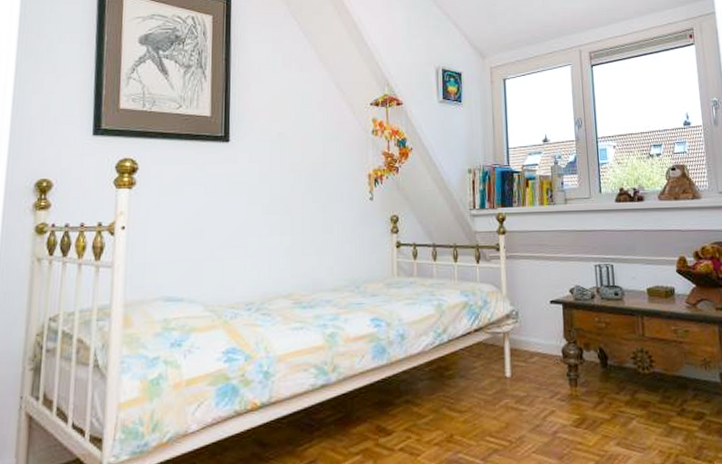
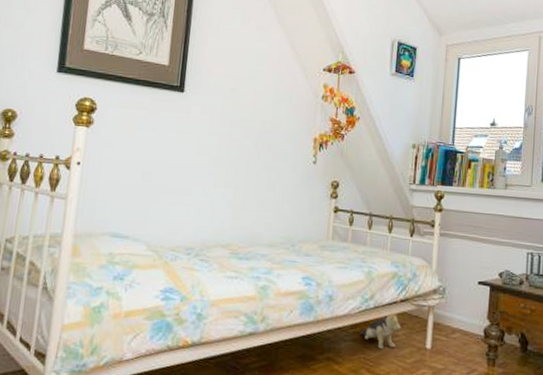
plush toy: none [436,344,478,384] -> present [360,313,401,349]

